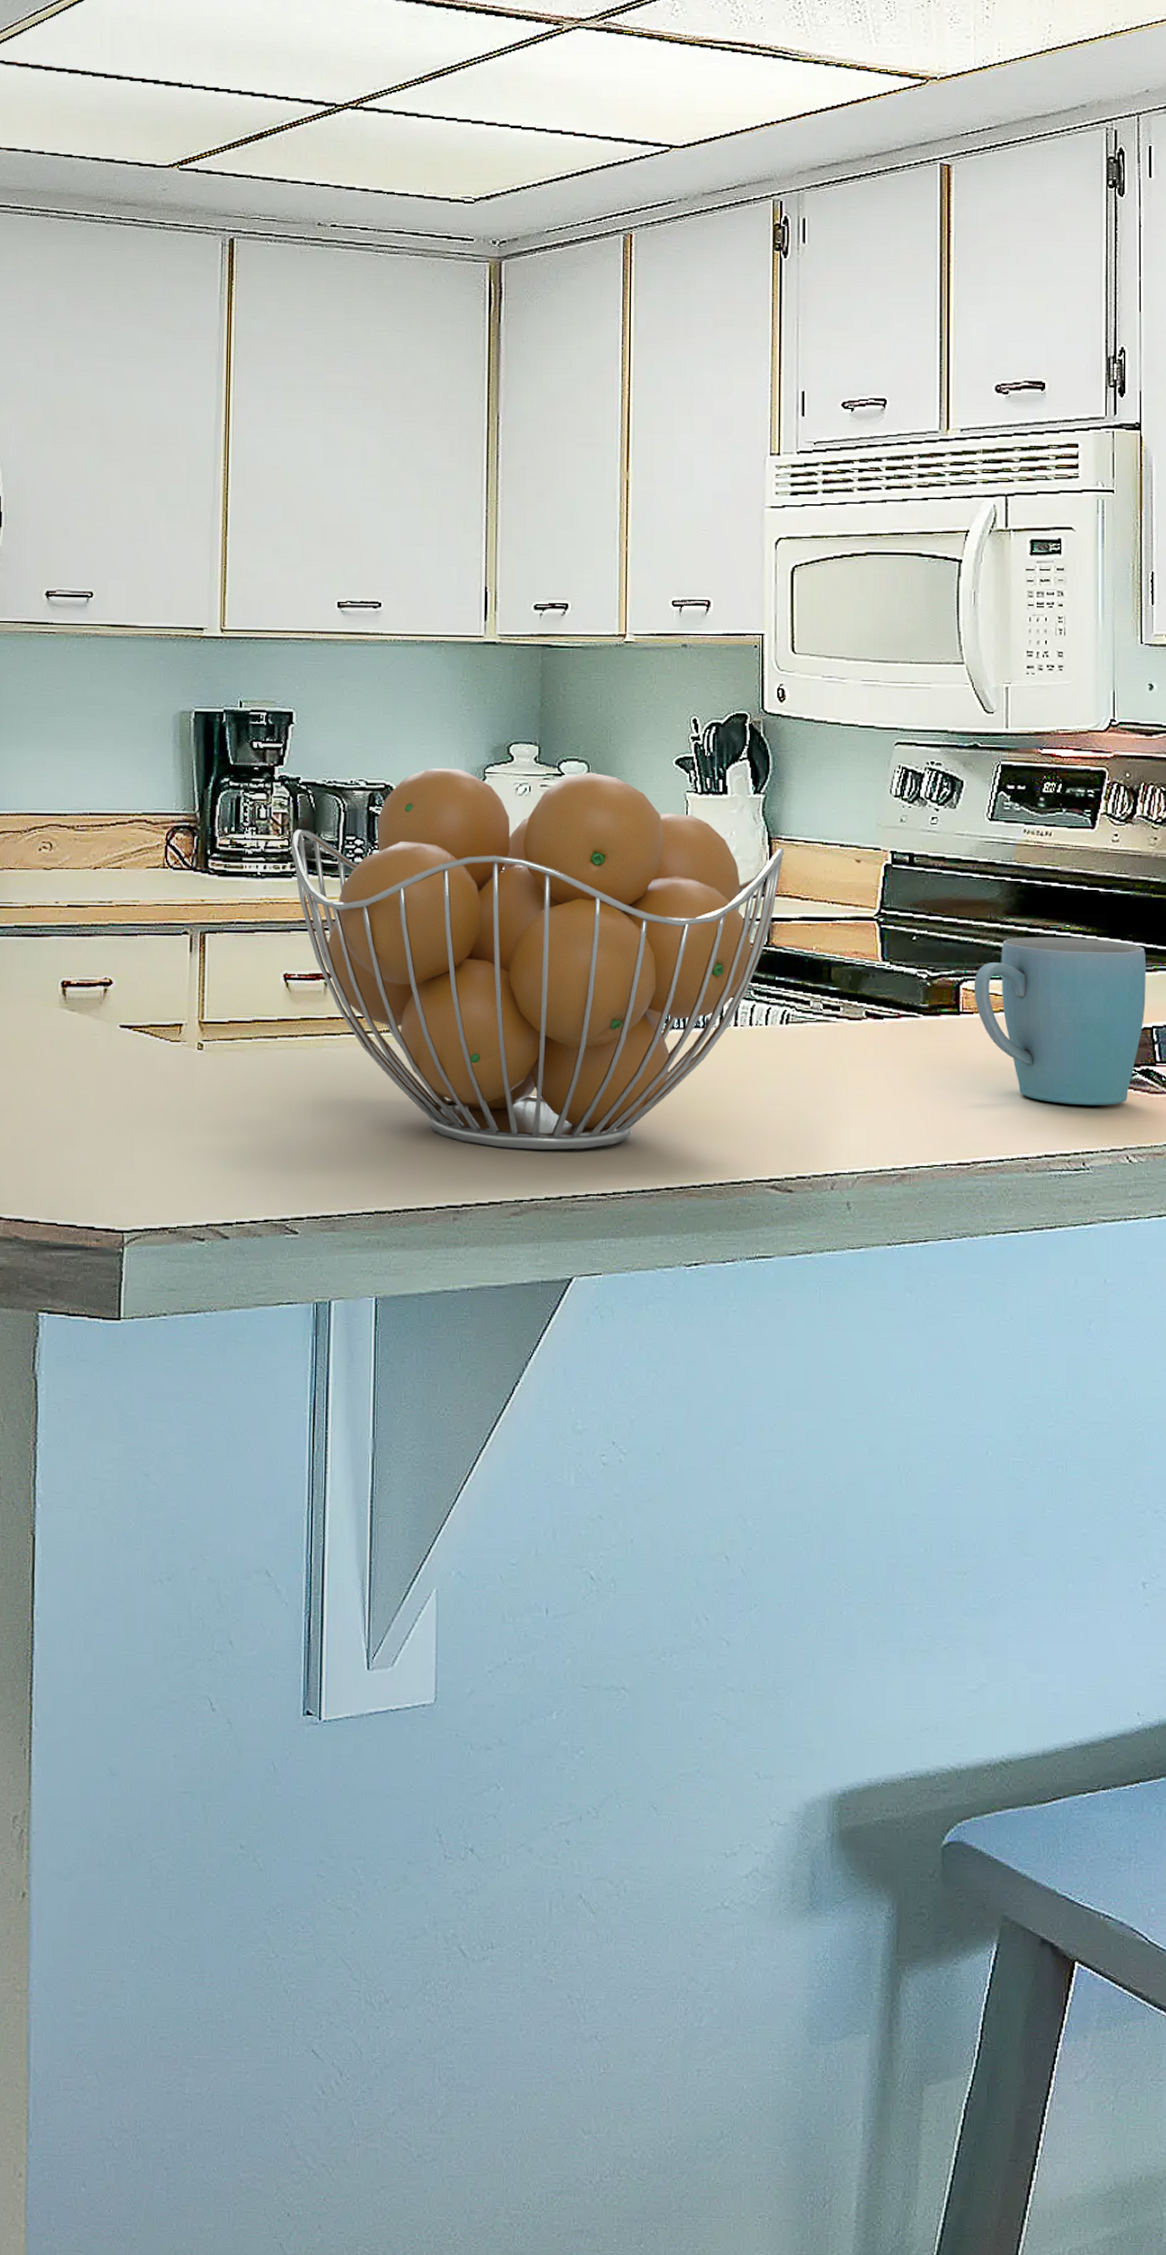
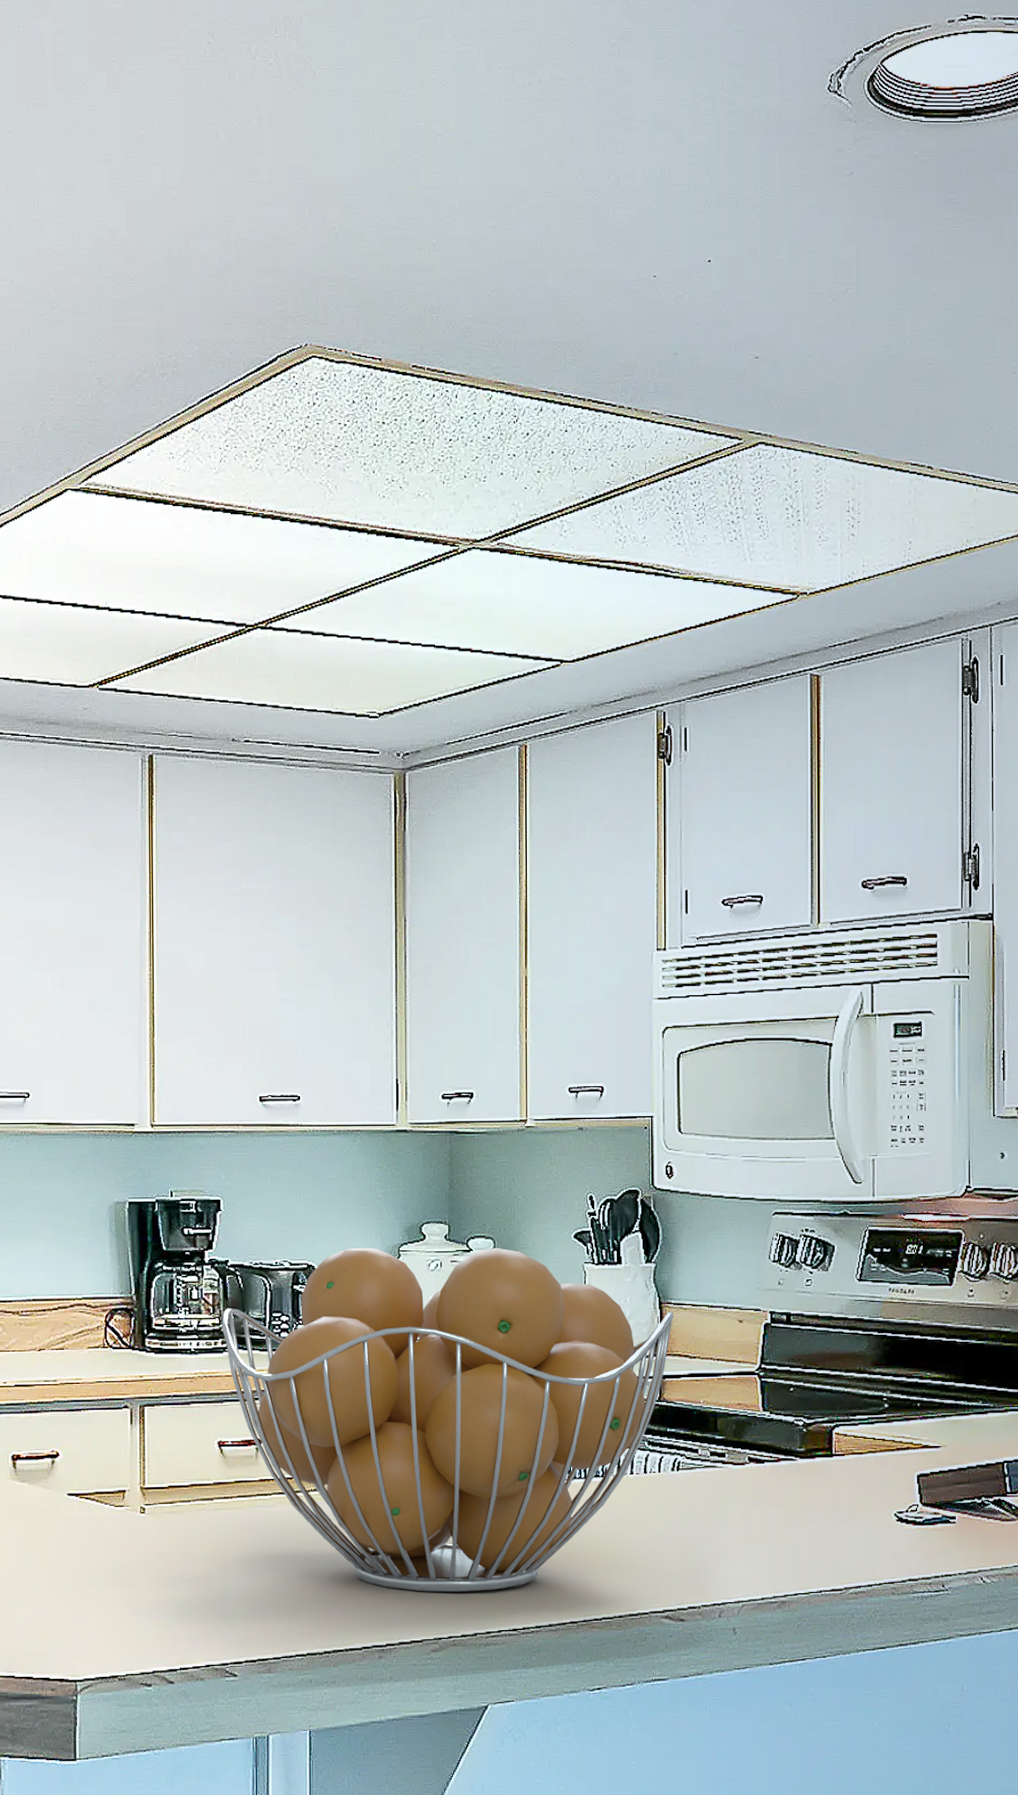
mug: present [973,937,1147,1105] -> none [845,1384,999,1533]

